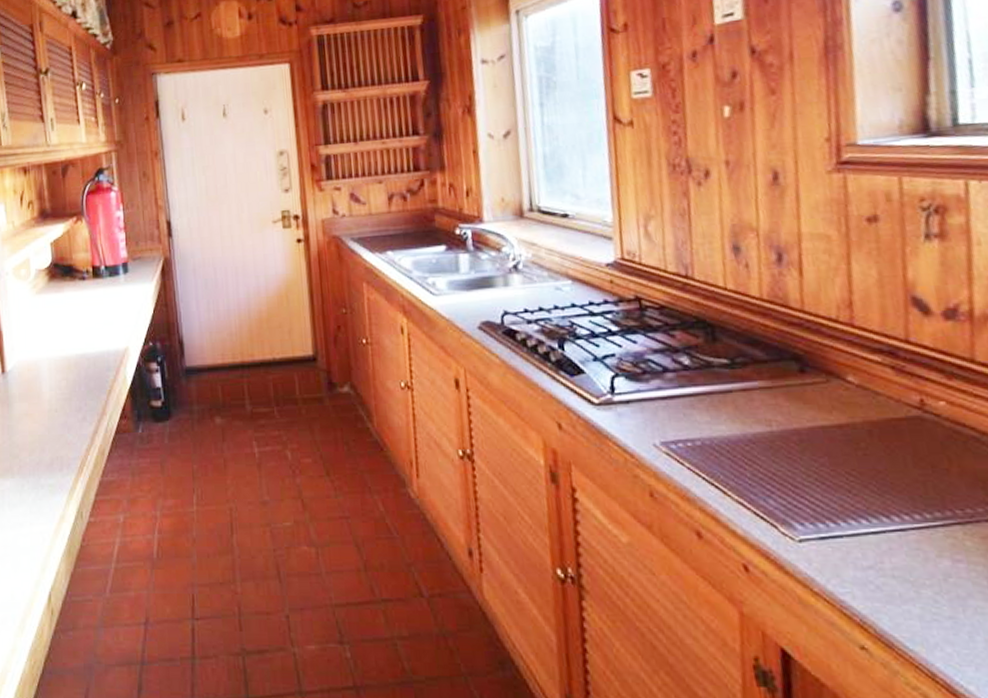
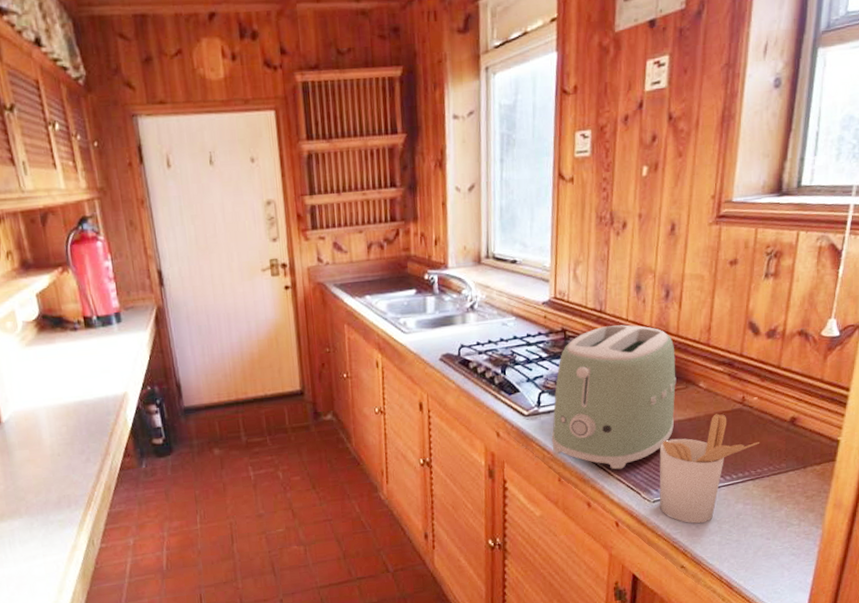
toaster: none [633,294,816,488] -> present [551,324,677,470]
utensil holder: none [798,421,963,581] -> present [659,414,760,524]

